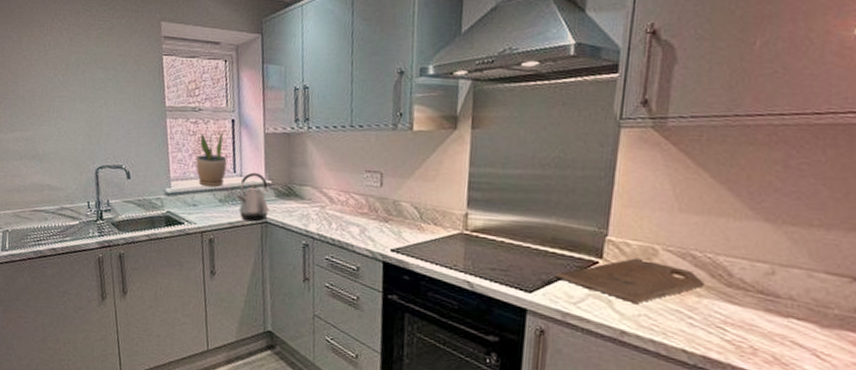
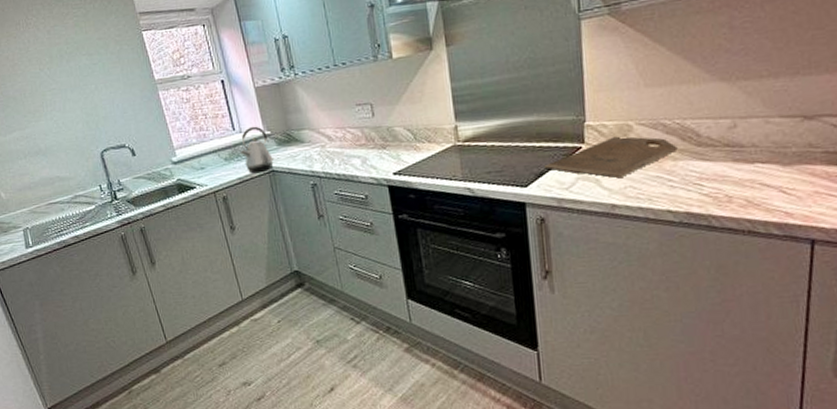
potted plant: present [196,131,227,187] -> none [194,93,226,149]

